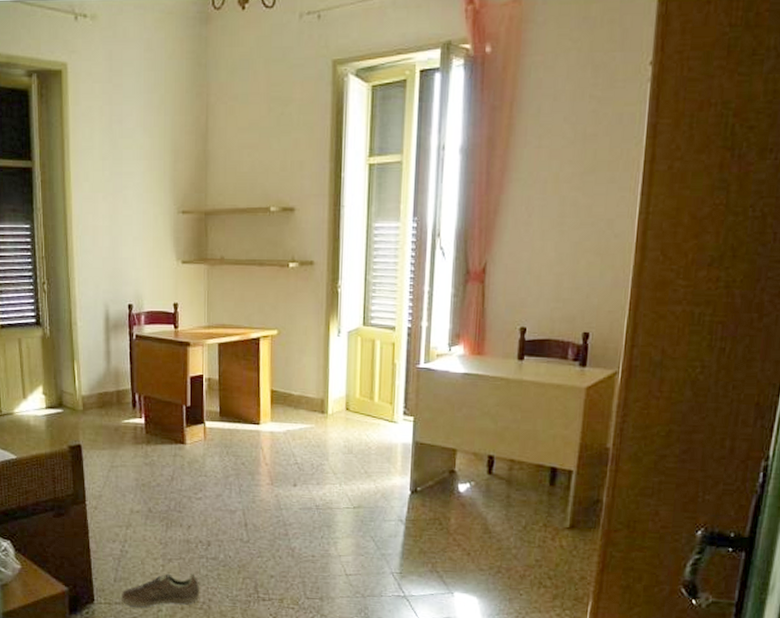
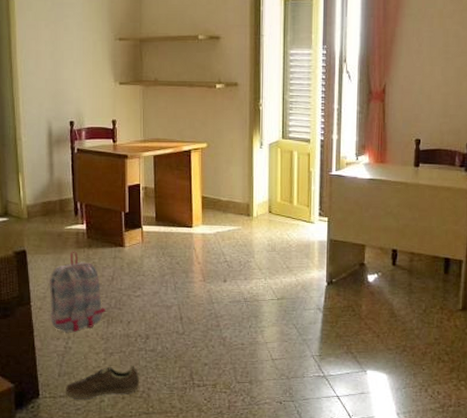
backpack: none [105,447,164,535] -> present [49,251,105,332]

